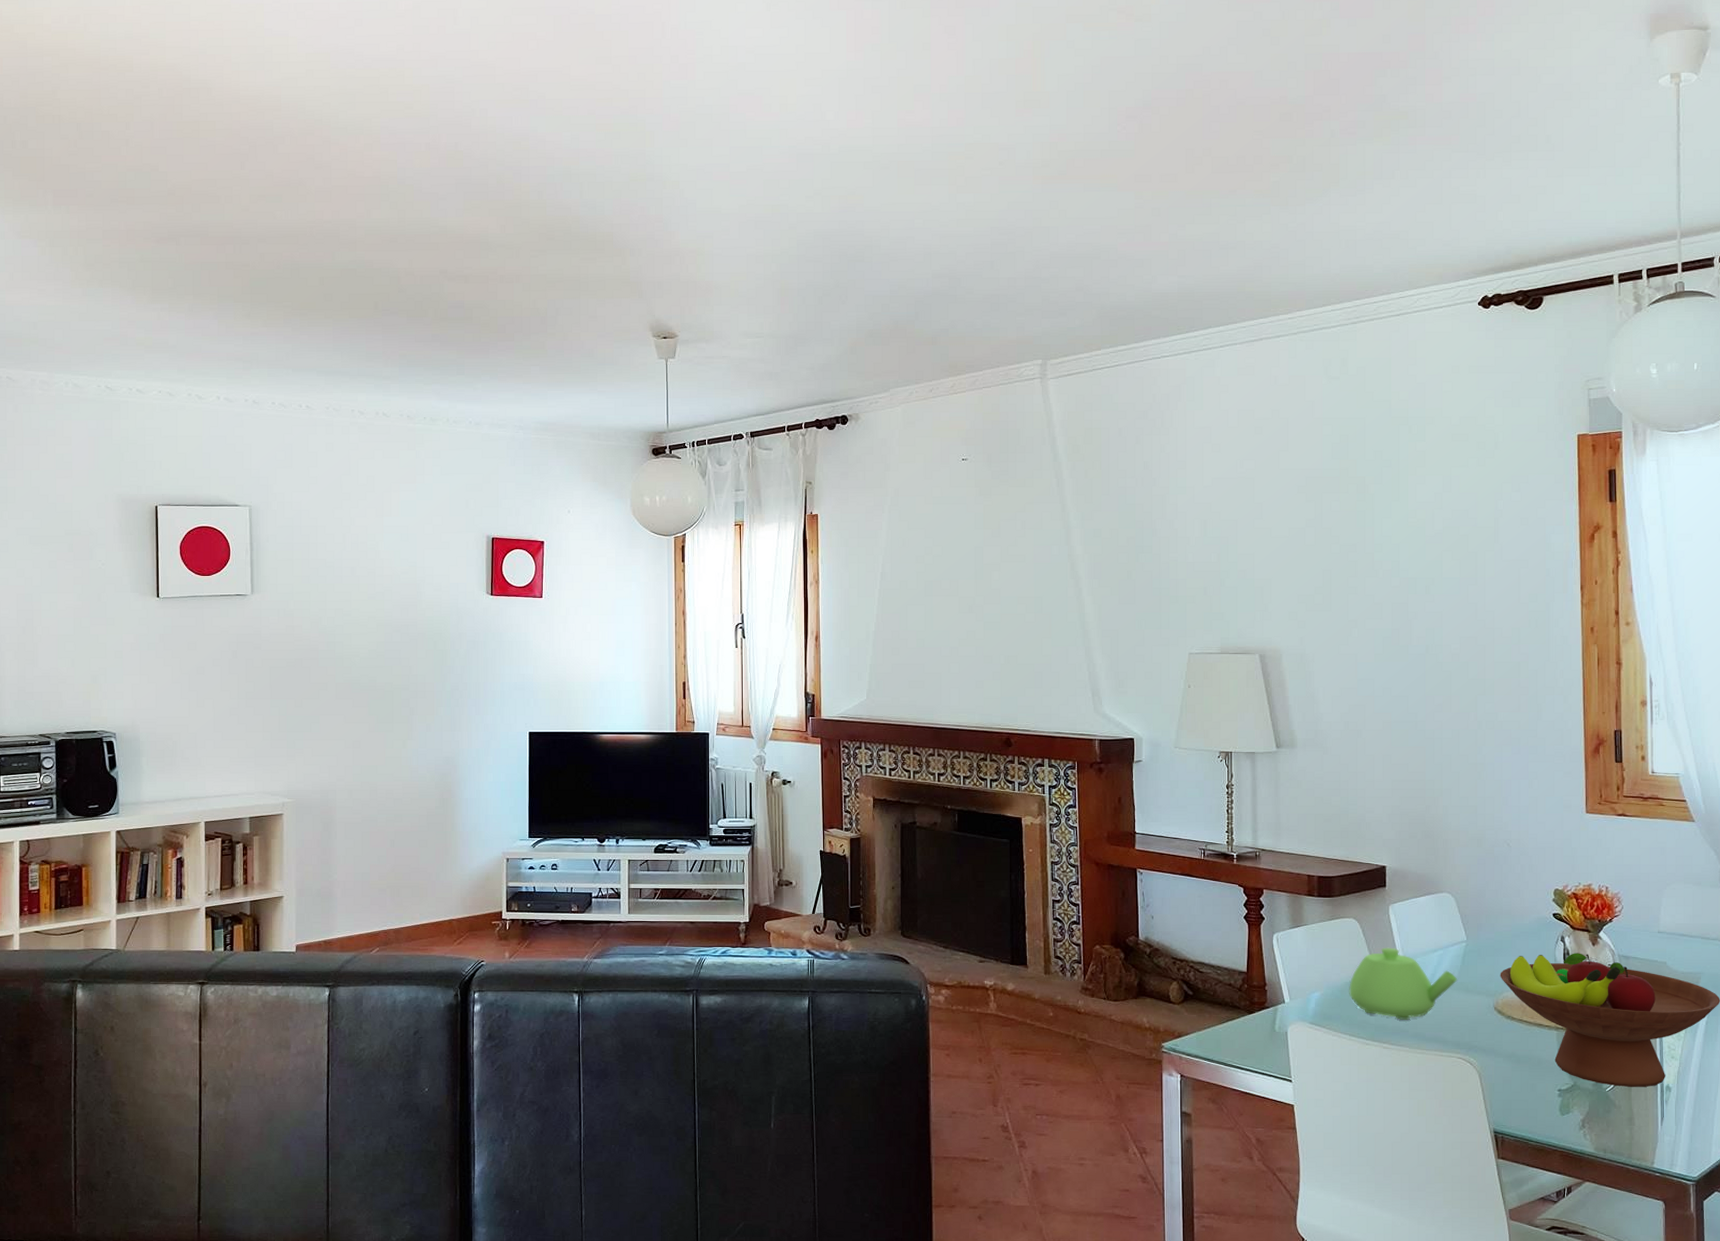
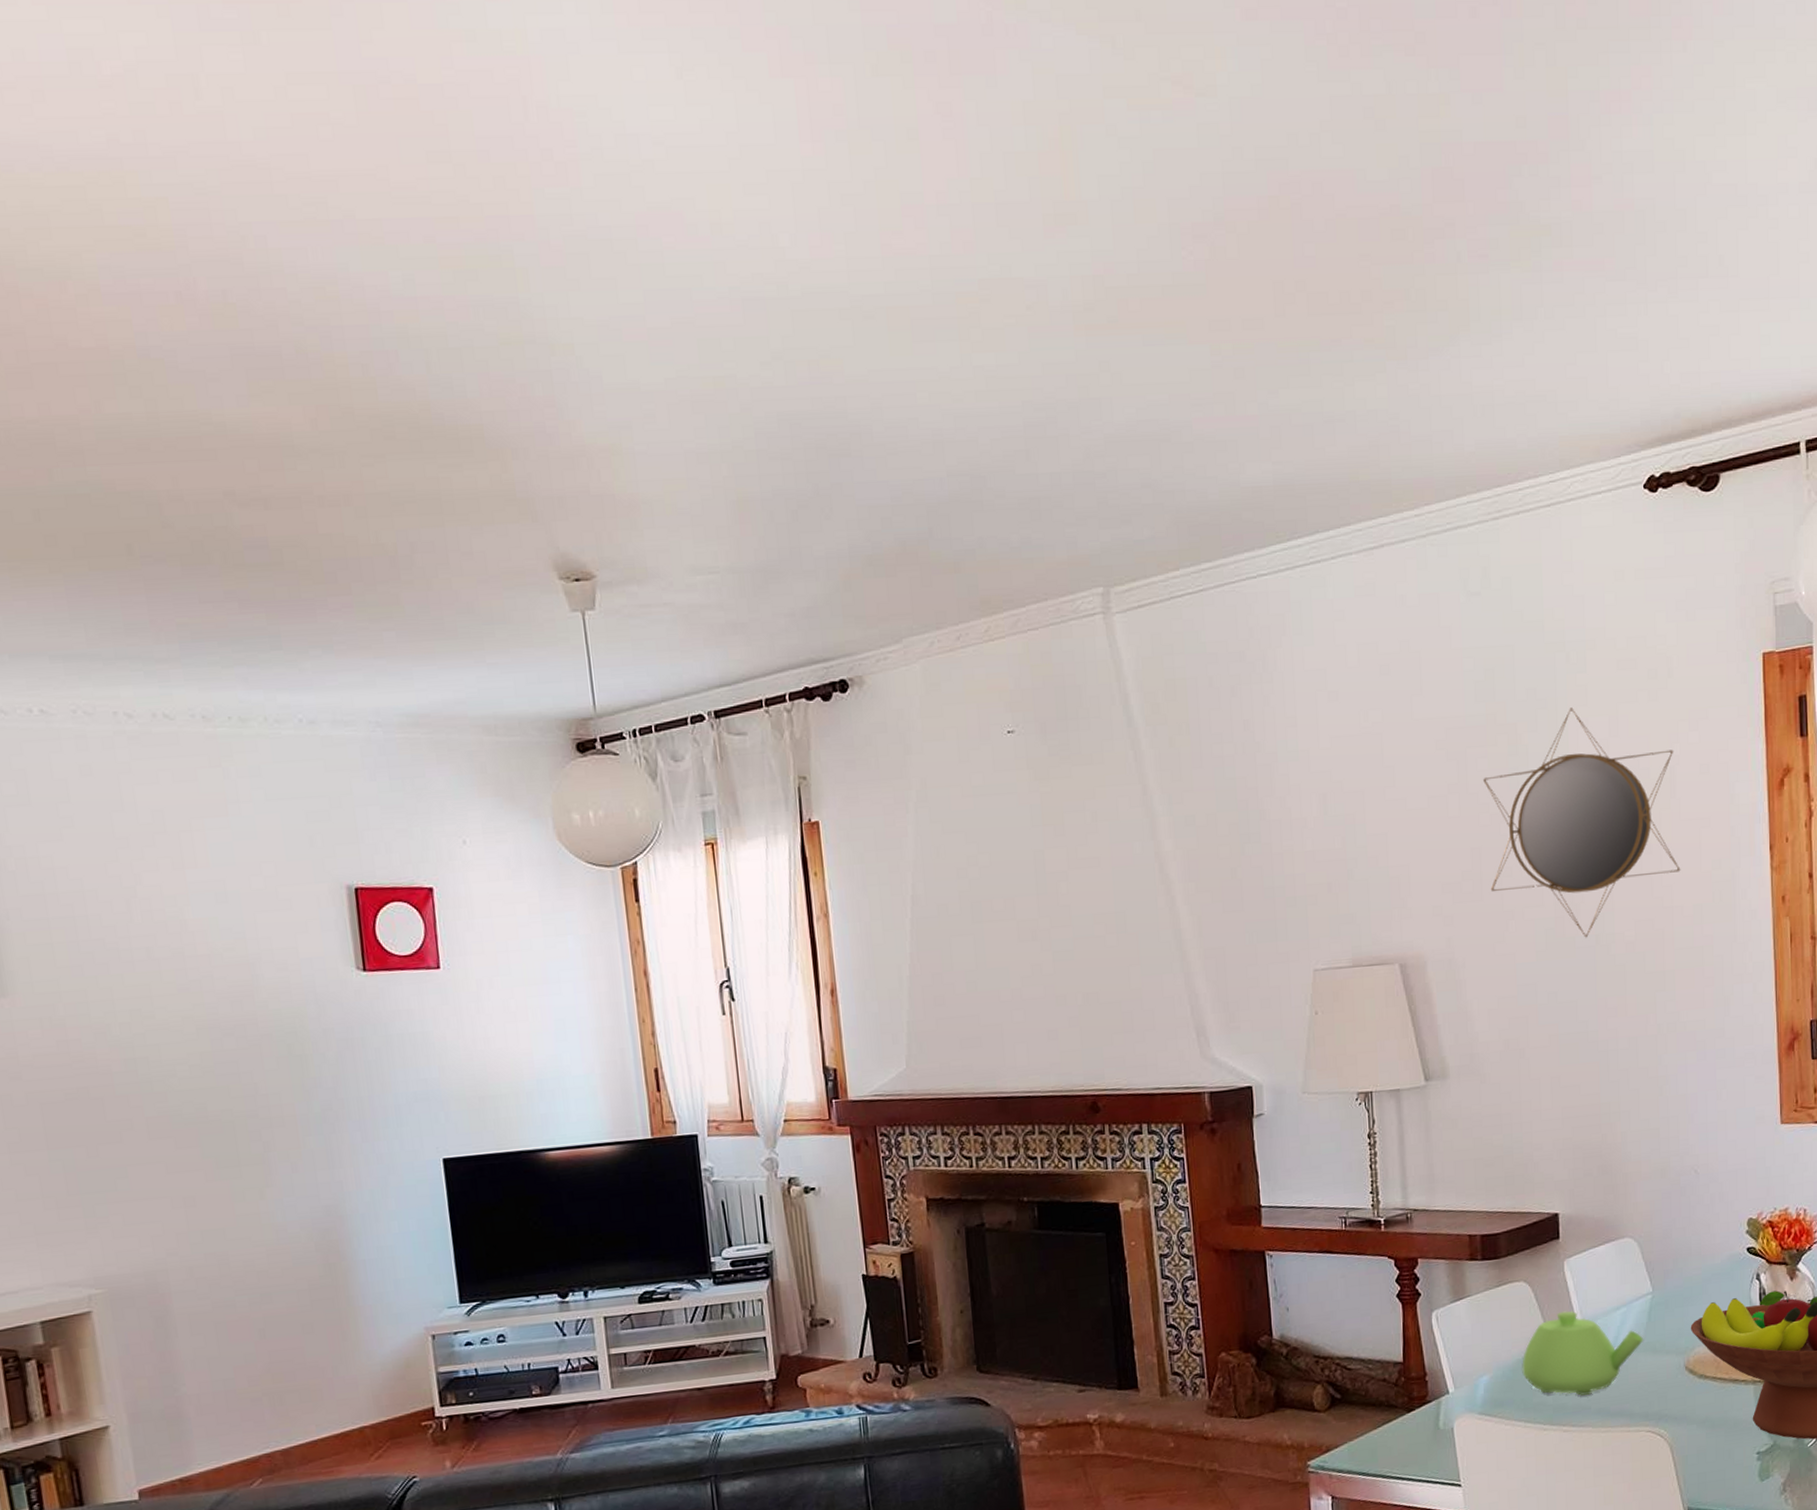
home mirror: none [1336,467,1502,647] -> present [1483,707,1681,938]

